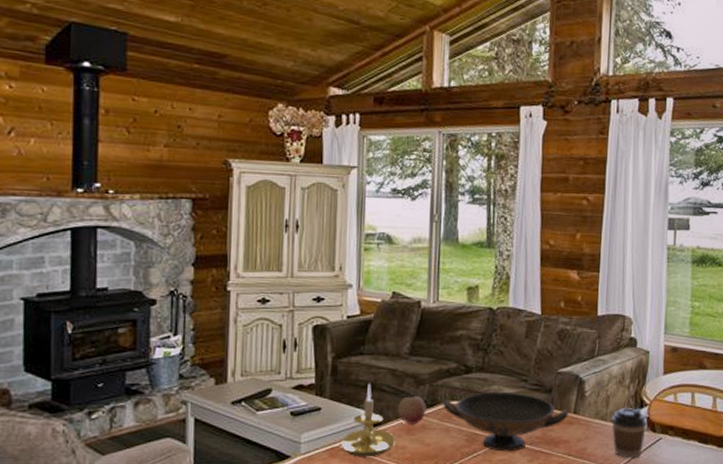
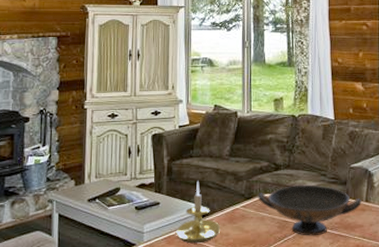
fruit: present [398,396,427,424] -> none [221,191,245,215]

